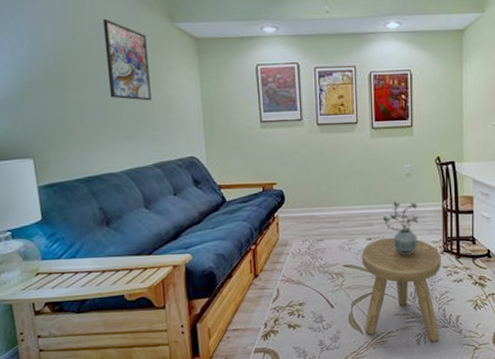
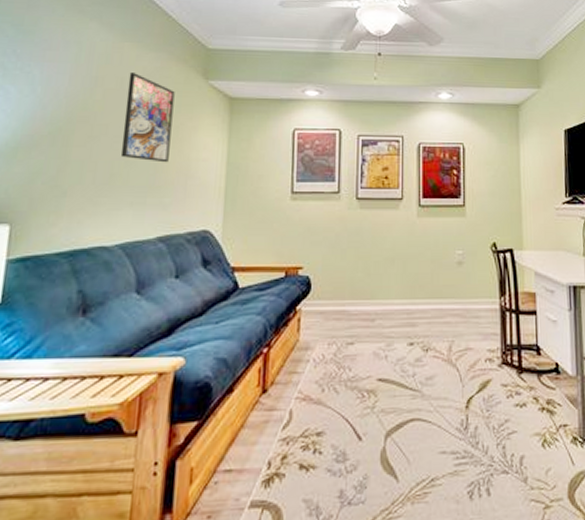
stool: present [361,237,441,342] -> none [400,342,499,495]
potted plant: present [383,201,419,255] -> none [429,296,473,368]

